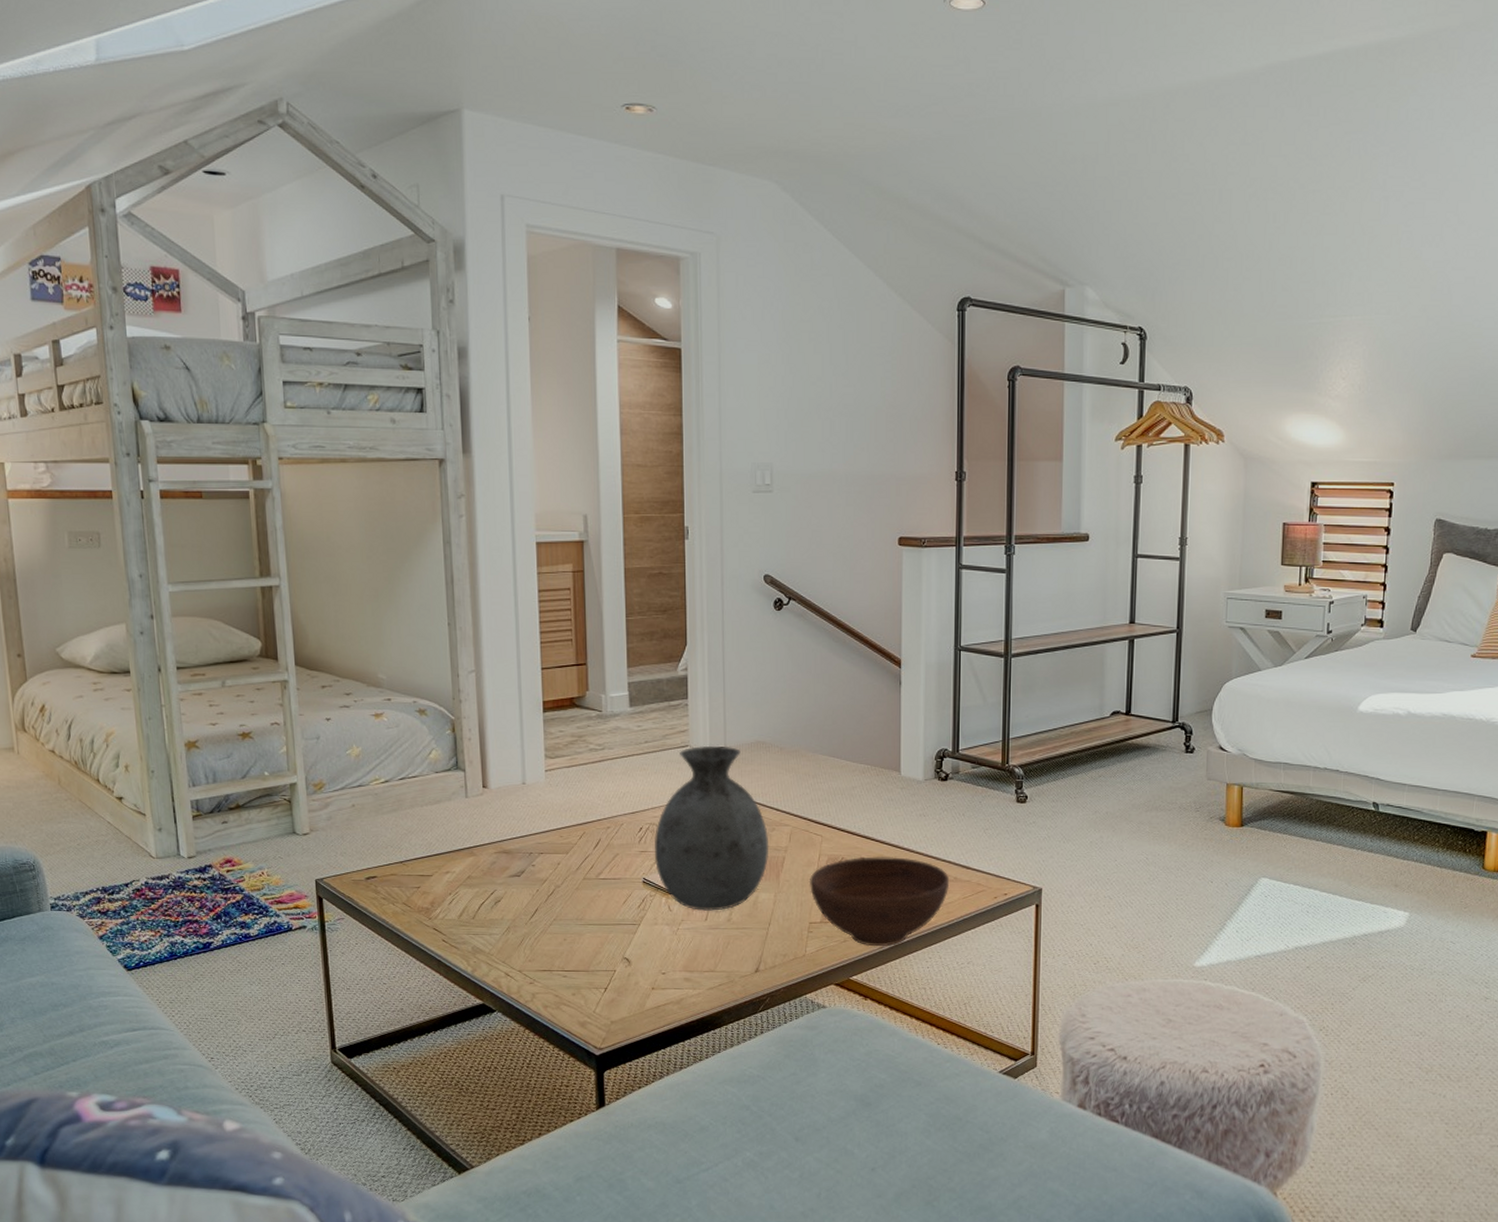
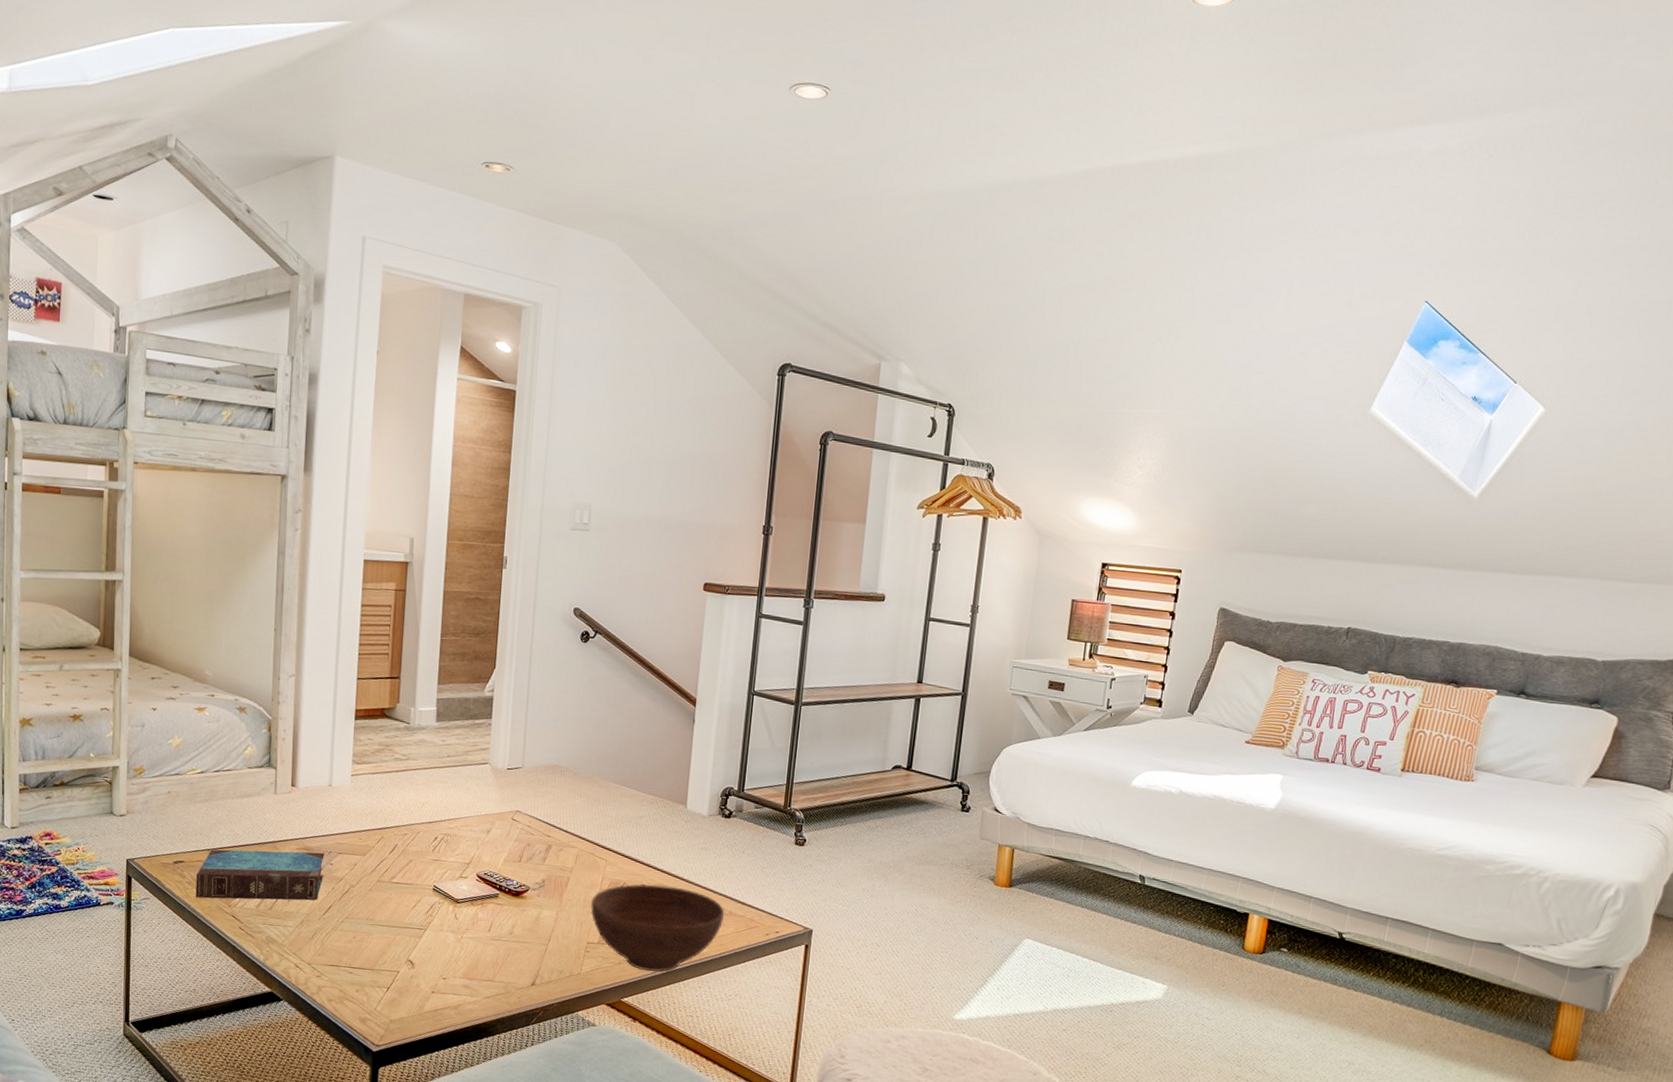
book: none [391,855,526,913] -> present [195,849,325,901]
vase: present [654,745,769,911] -> none [445,764,556,923]

